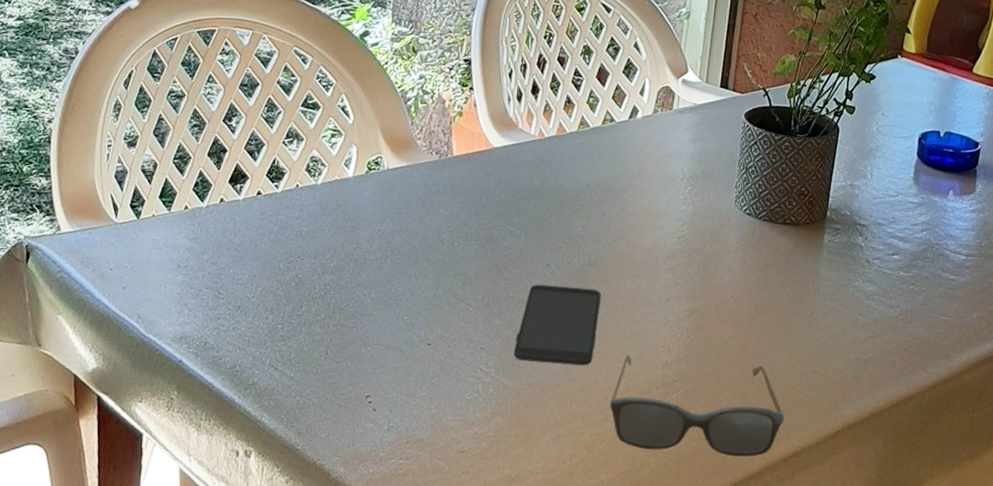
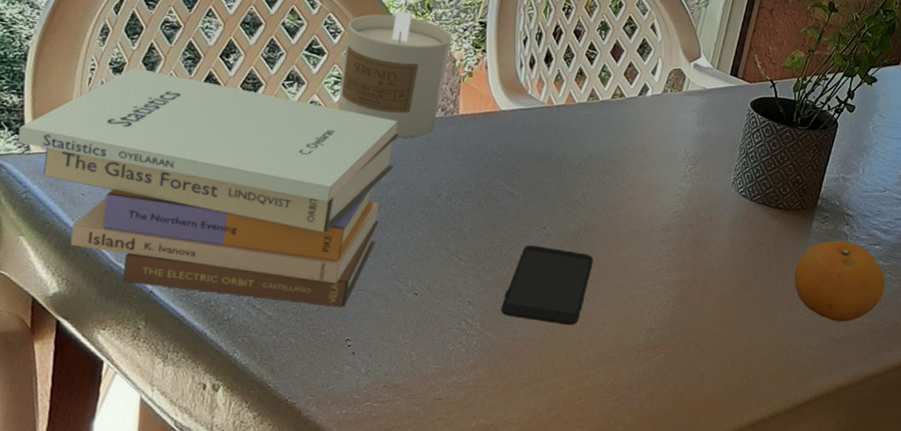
books: none [49,139,397,364] -> present [18,67,399,308]
candle: none [337,56,440,186] -> present [338,10,453,139]
sunglasses: present [609,354,784,457] -> none [590,318,757,421]
fruit: none [810,253,909,341] -> present [794,240,885,322]

